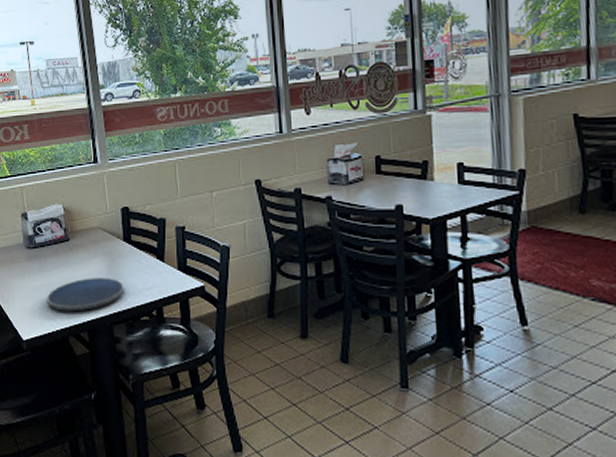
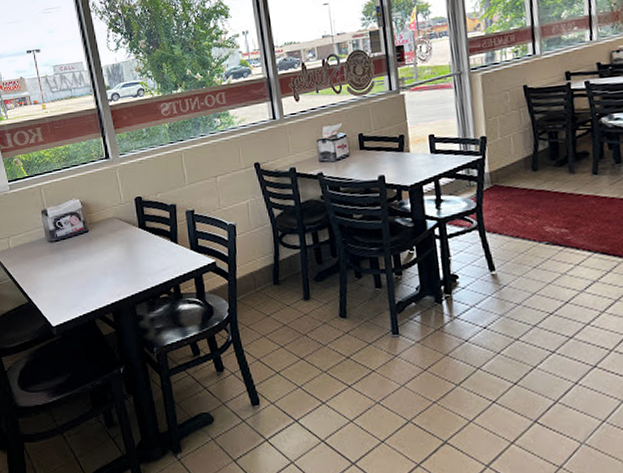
plate: present [47,278,124,311] -> none [72,262,143,296]

